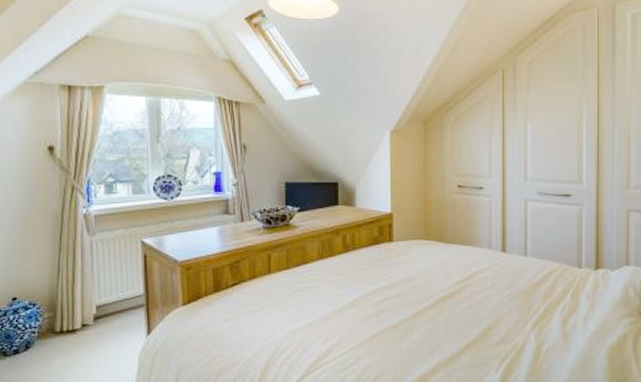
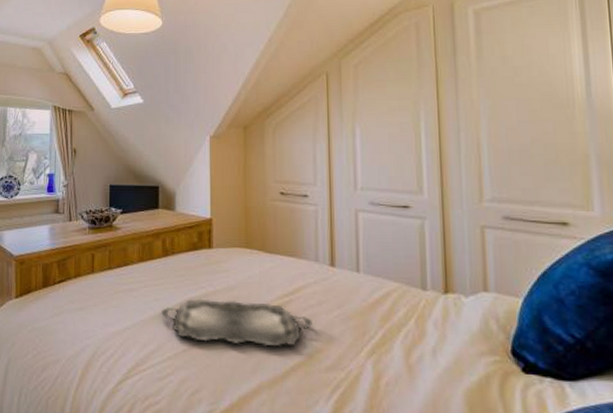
serving tray: none [341,289,485,330] -> present [160,298,312,347]

